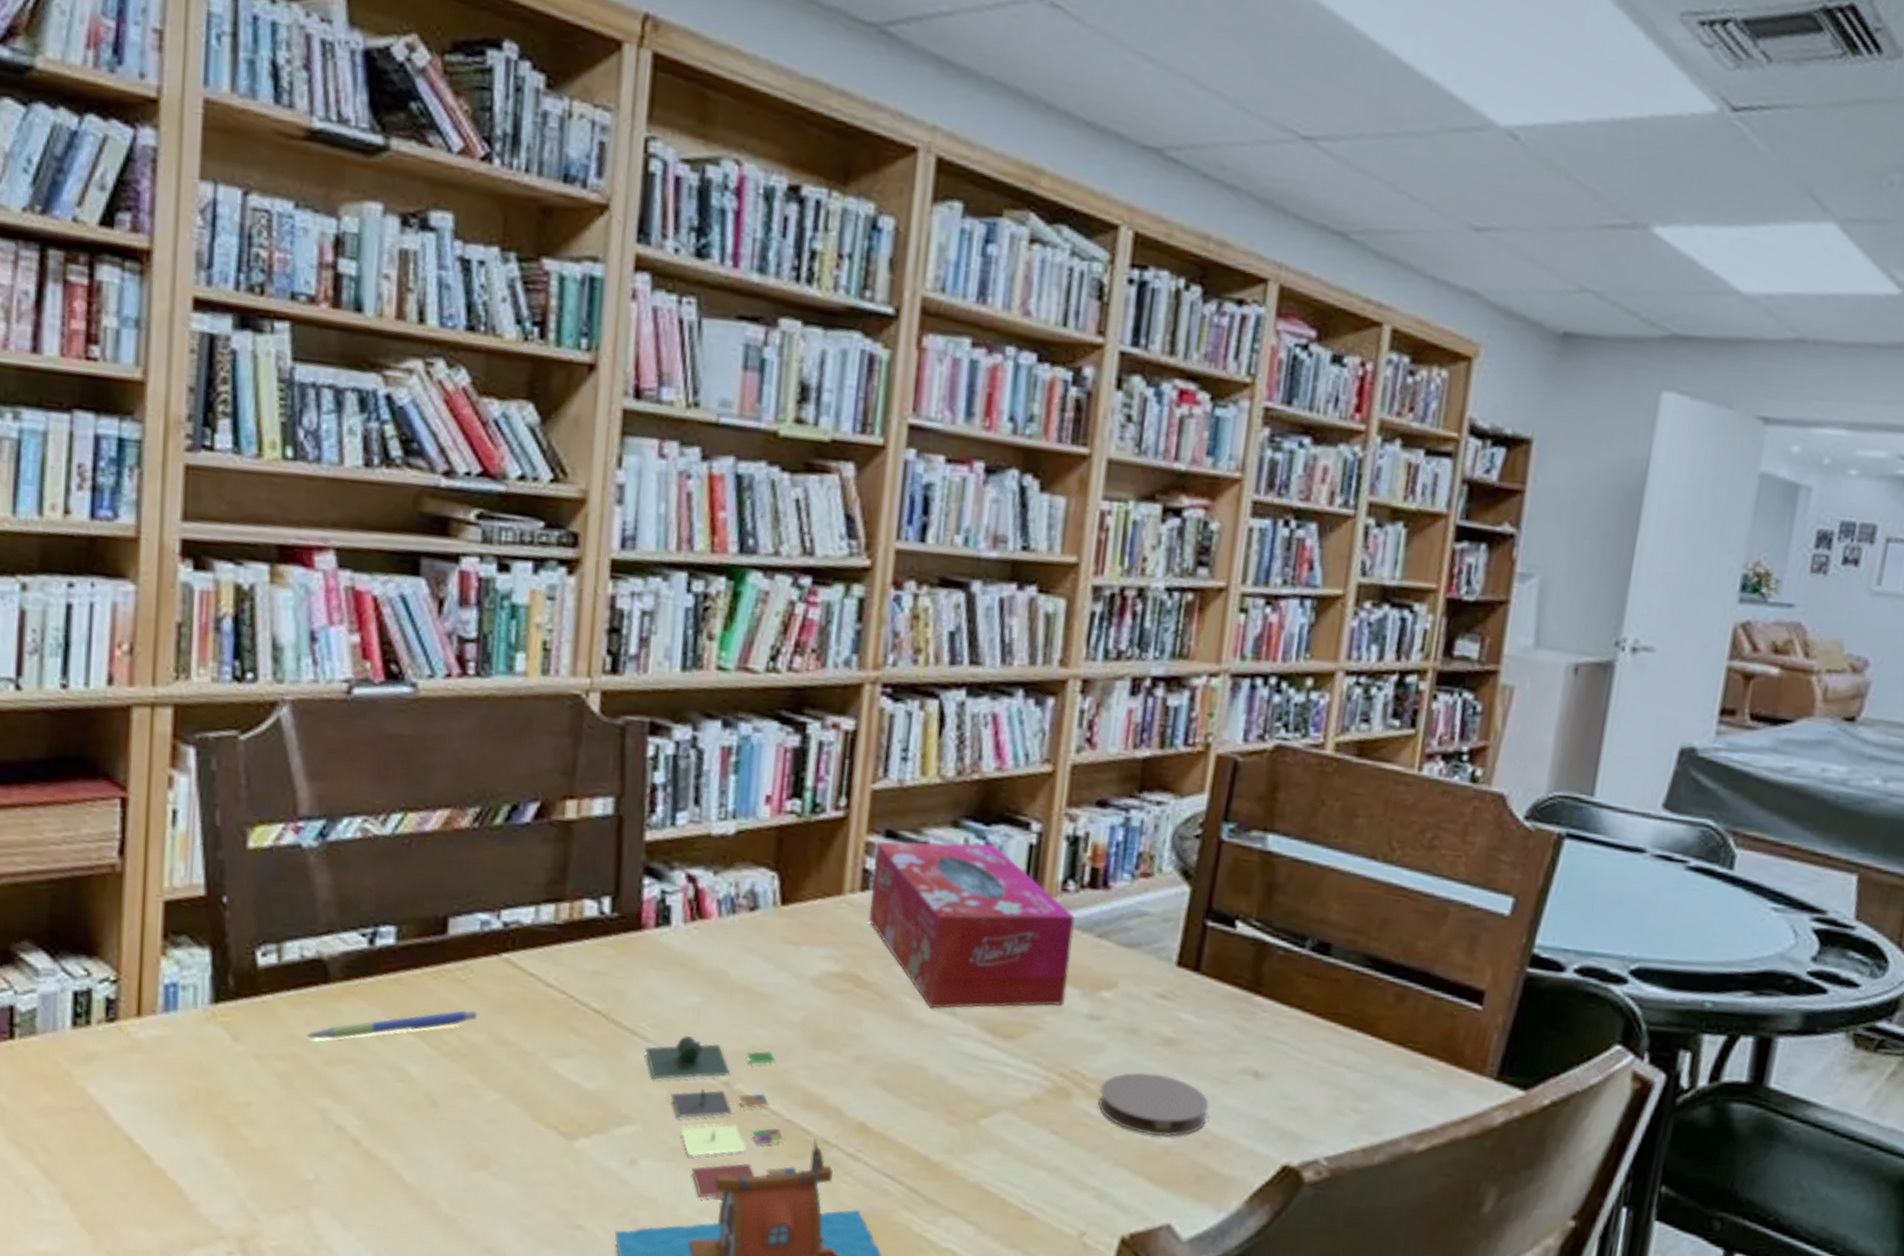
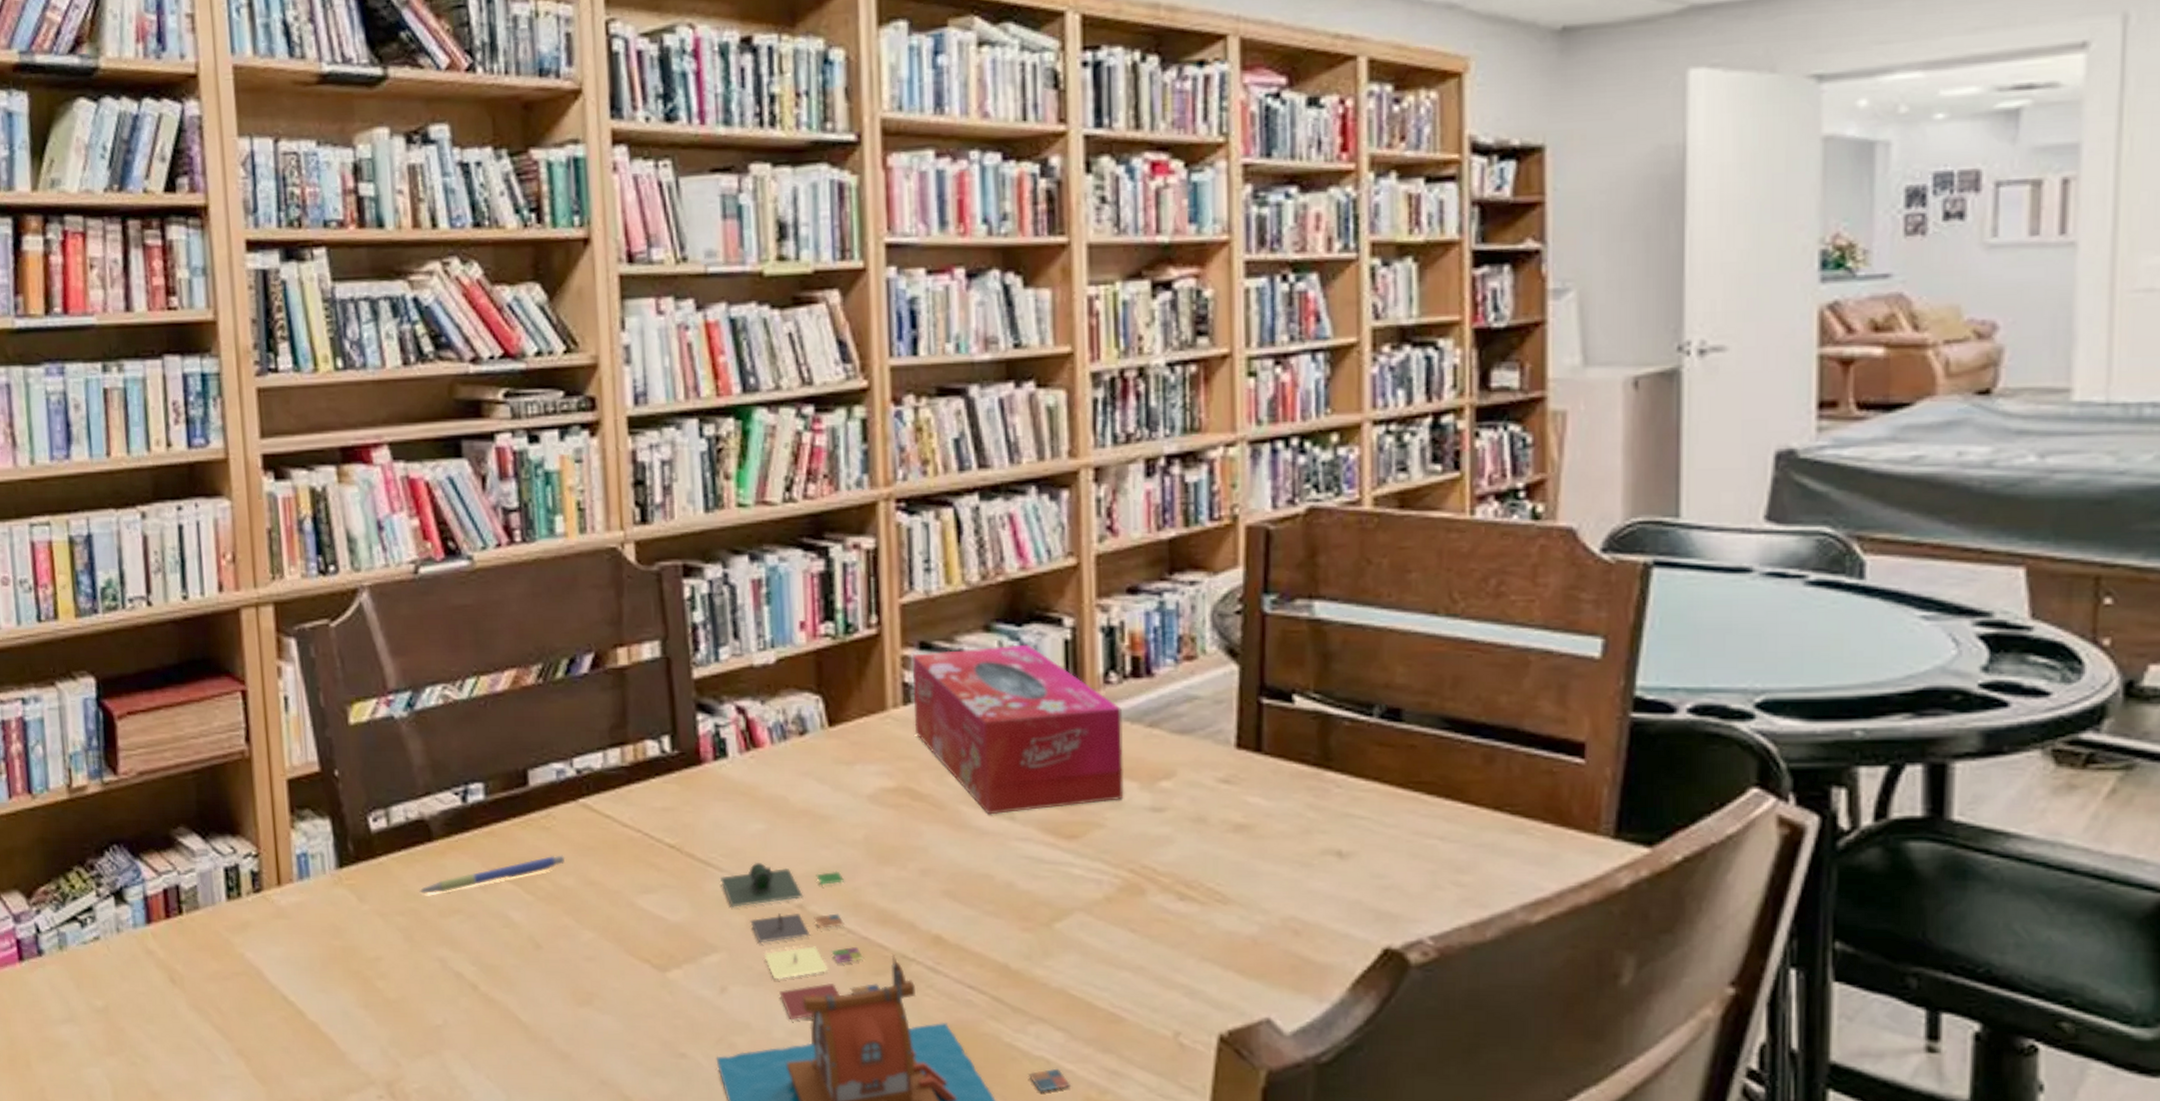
coaster: present [1098,1072,1209,1137] -> none [1174,862,1293,927]

